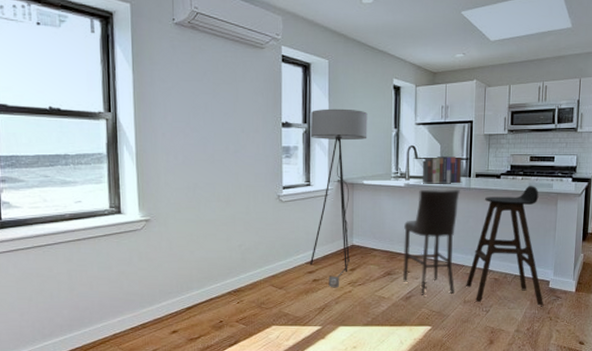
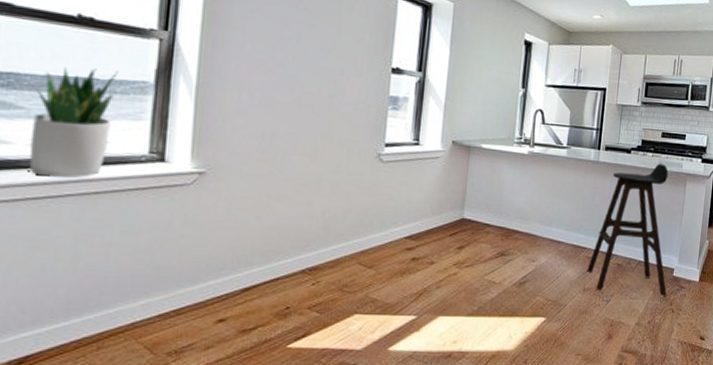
planter: none [30,147,82,231] -> present [29,67,118,179]
floor lamp: present [310,108,368,288] -> none [410,57,494,269]
bar stool: present [403,189,460,295] -> none [518,159,588,281]
books: present [422,157,462,184] -> none [547,124,593,156]

